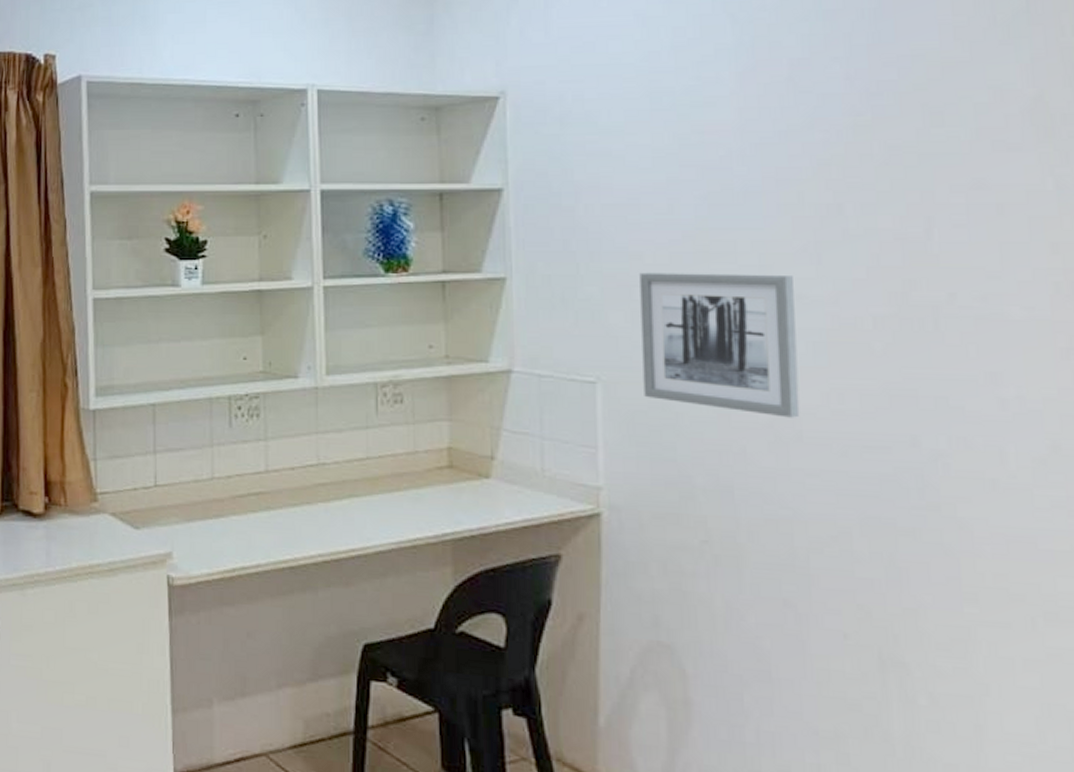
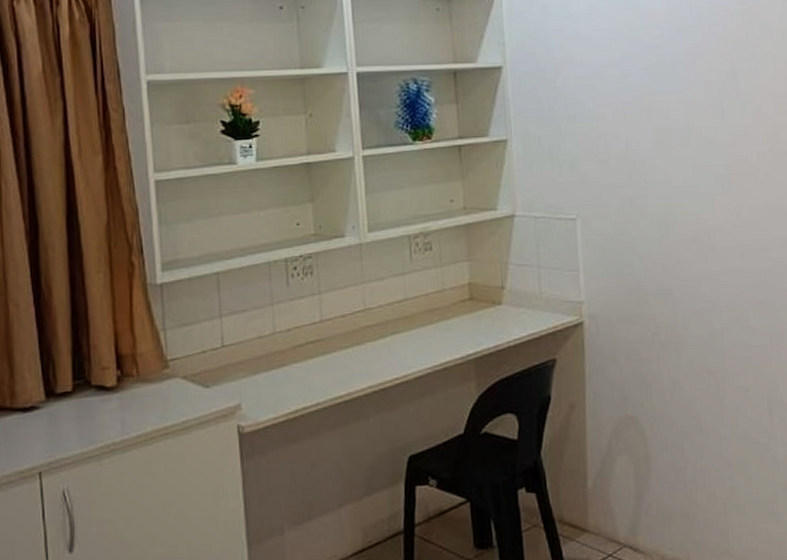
wall art: present [639,272,800,418] -> none [604,125,714,234]

